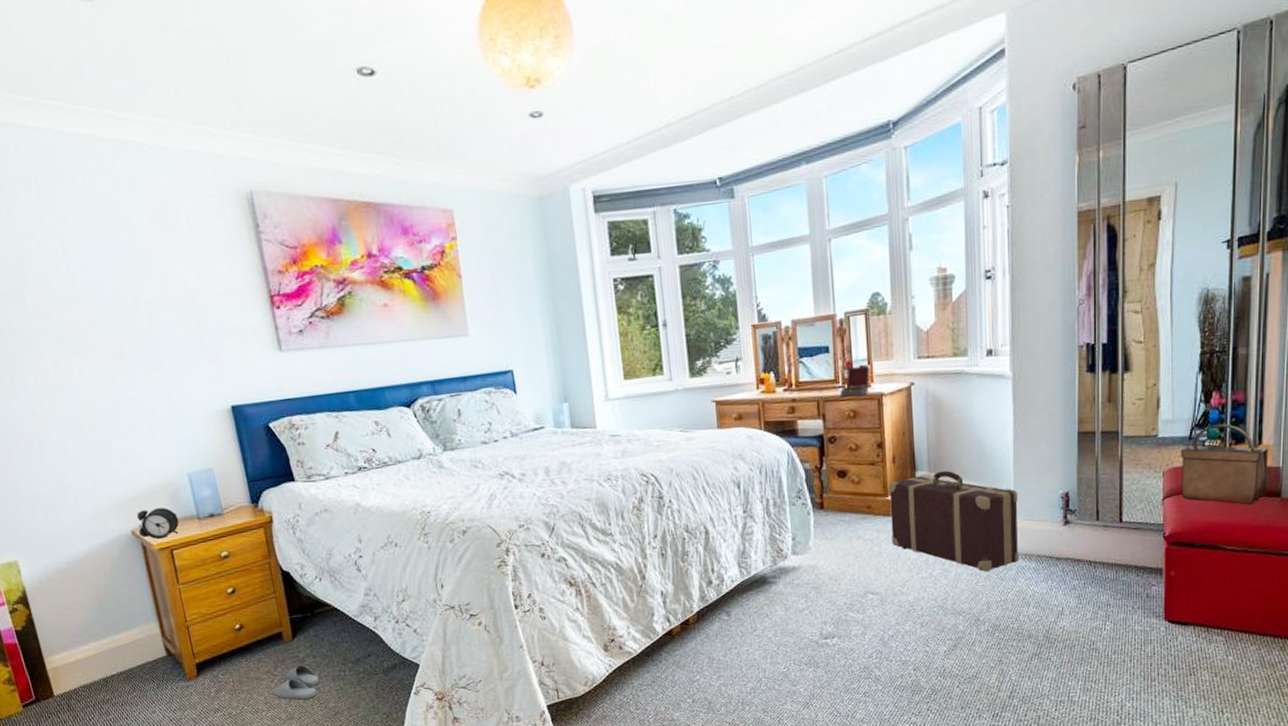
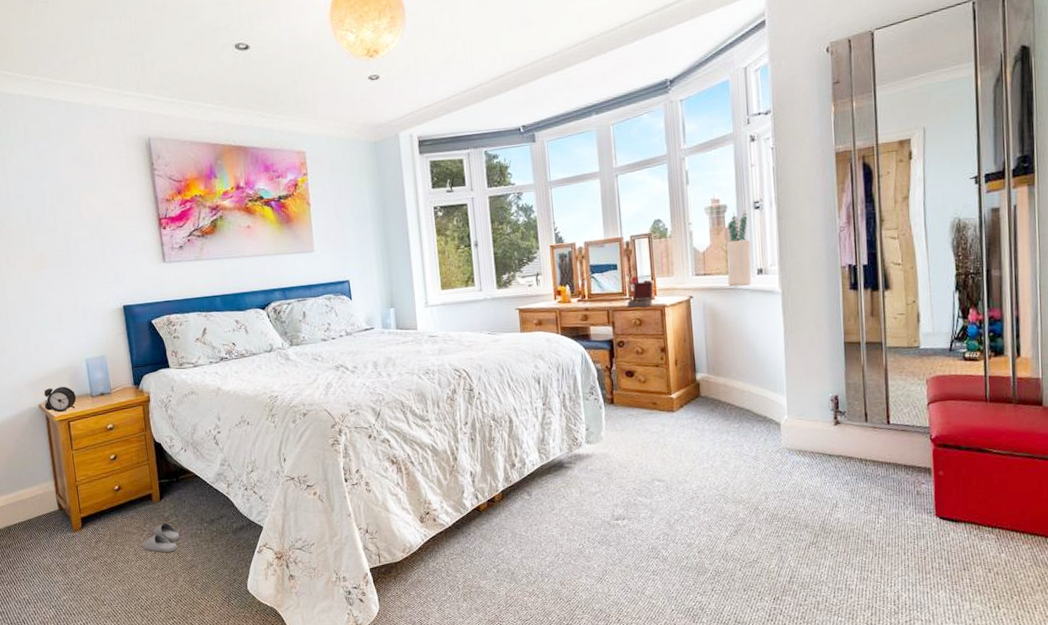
suitcase: present [889,470,1019,572] -> none [672,373,794,465]
vase: none [953,280,981,371] -> present [727,209,752,287]
handbag: present [1180,424,1269,505] -> none [942,337,1029,413]

